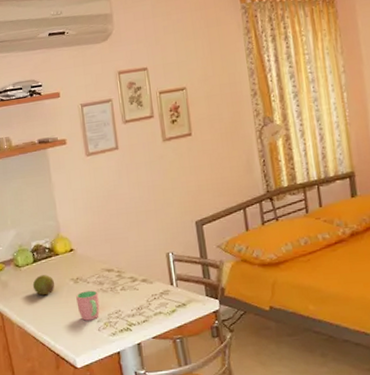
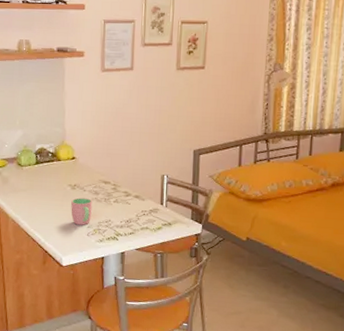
fruit: present [32,275,55,296] -> none [31,177,53,196]

